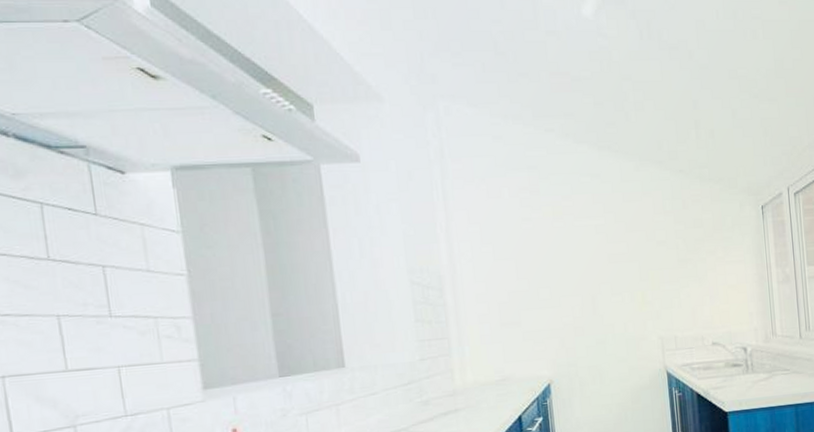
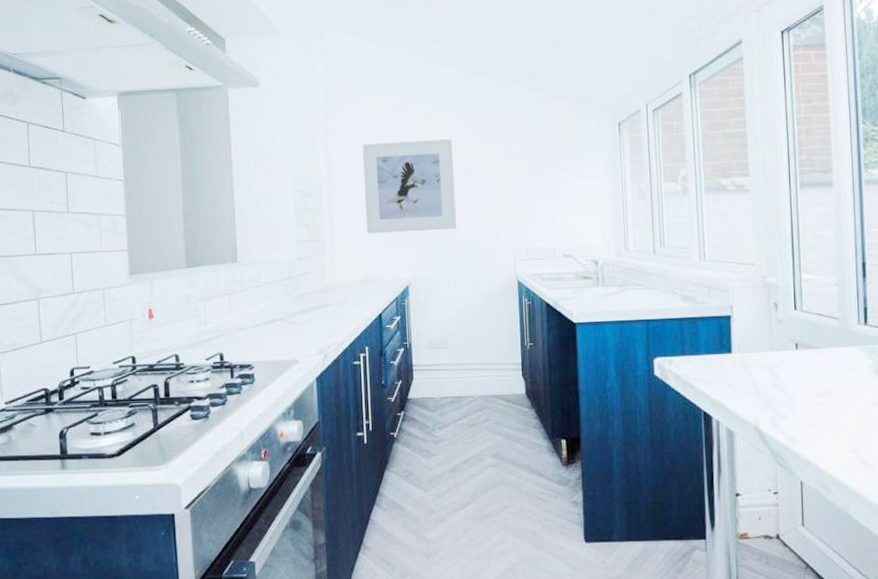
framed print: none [489,223,600,329] -> present [362,139,456,234]

